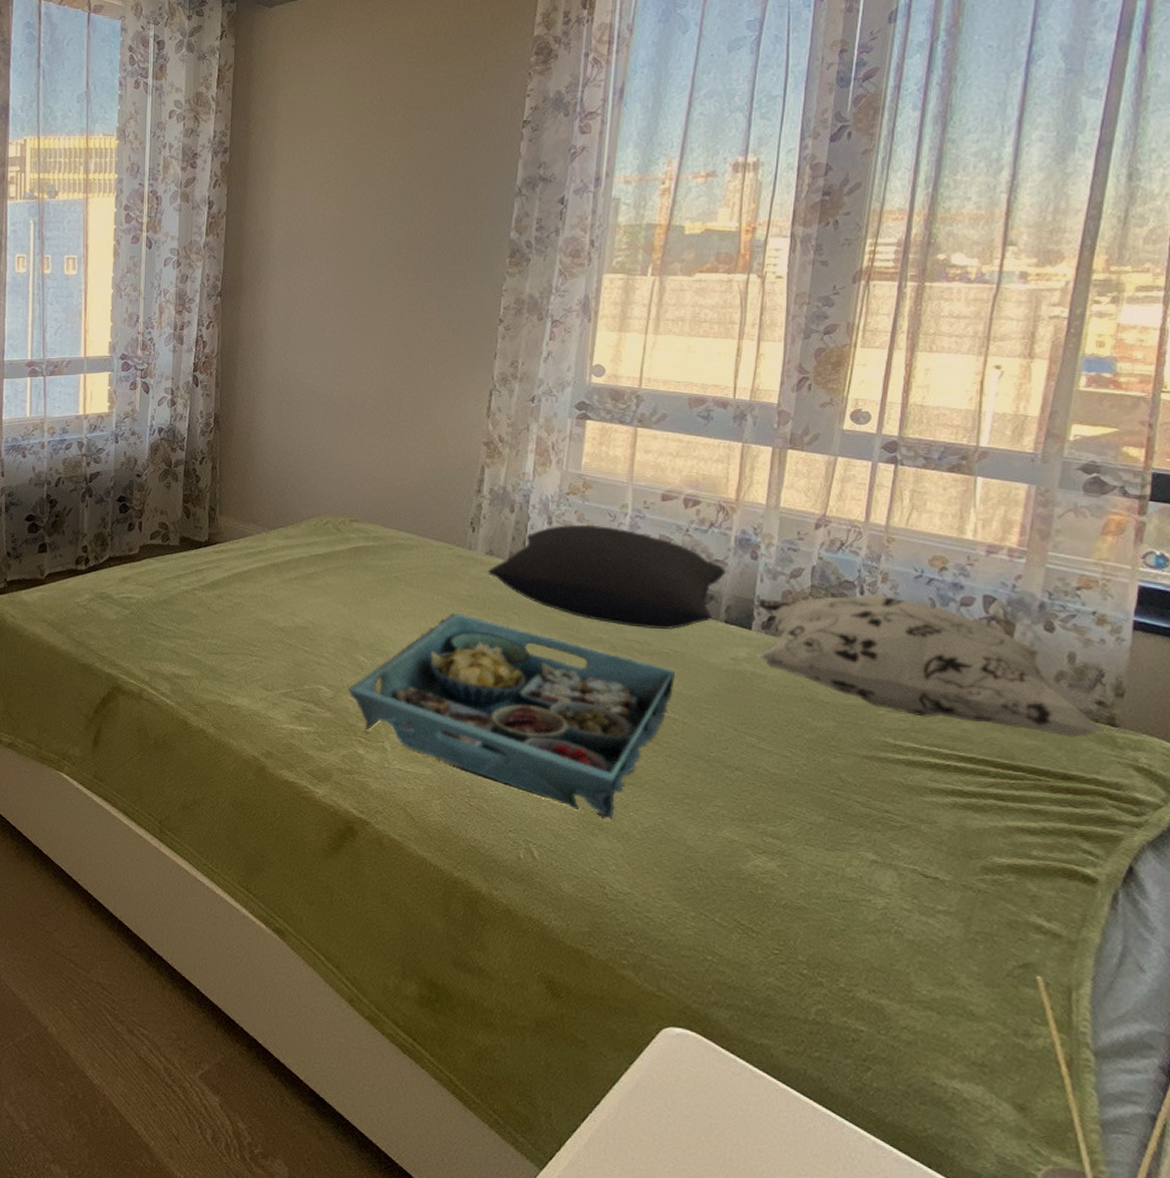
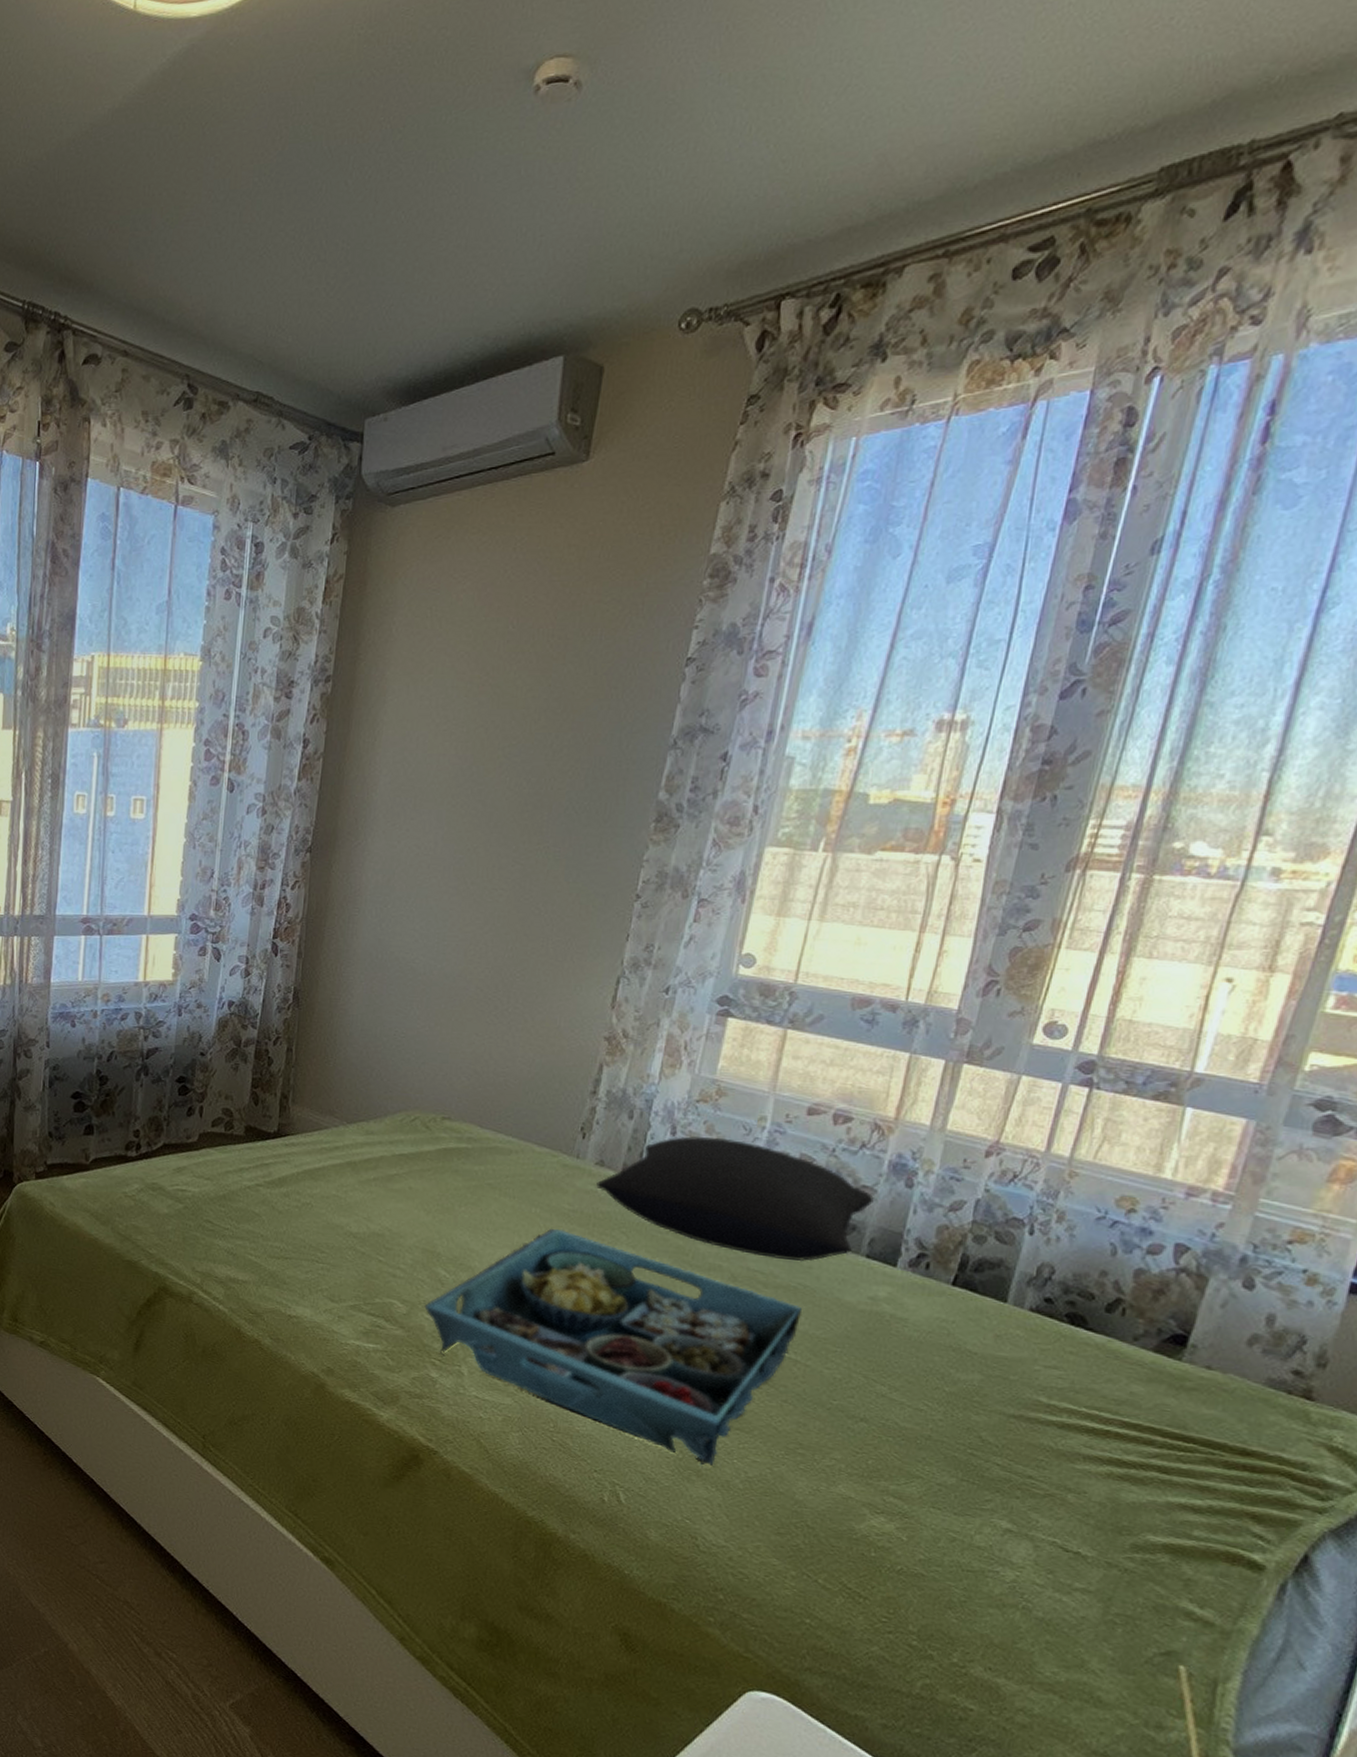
decorative pillow: present [757,594,1103,737] -> none [899,1232,1297,1409]

